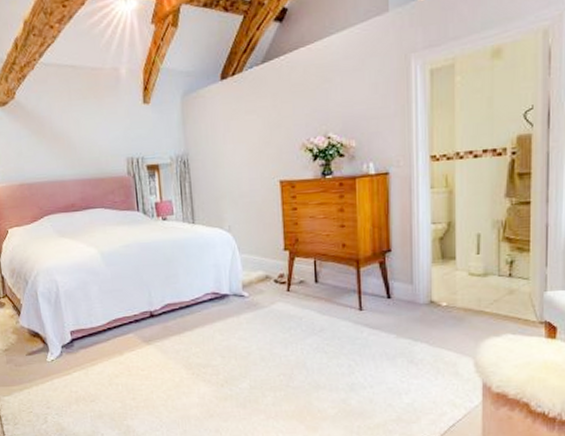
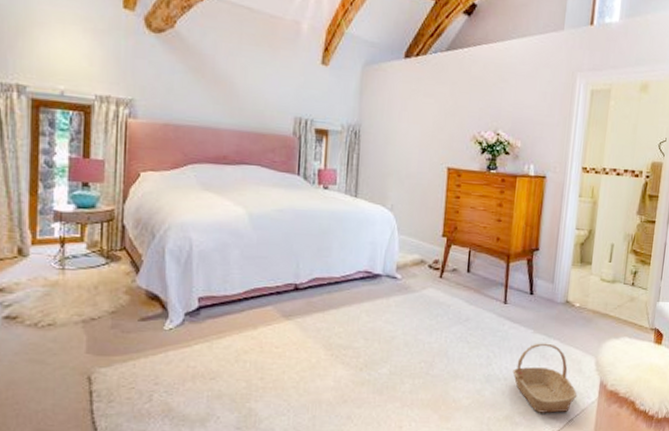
basket: none [378,347,457,420] -> present [512,343,577,413]

